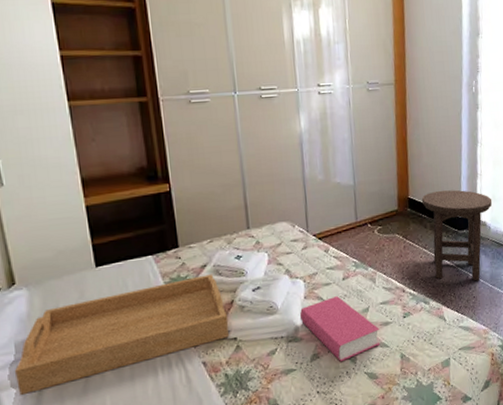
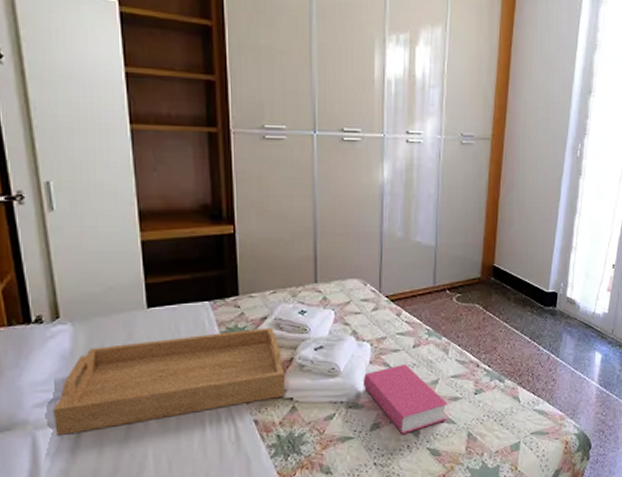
stool: present [421,190,493,281] -> none [507,262,585,363]

